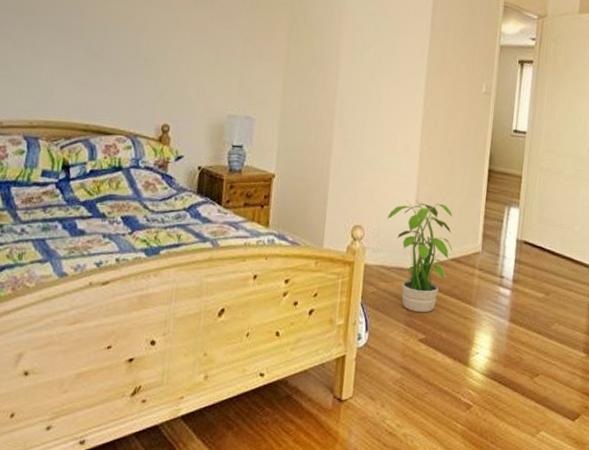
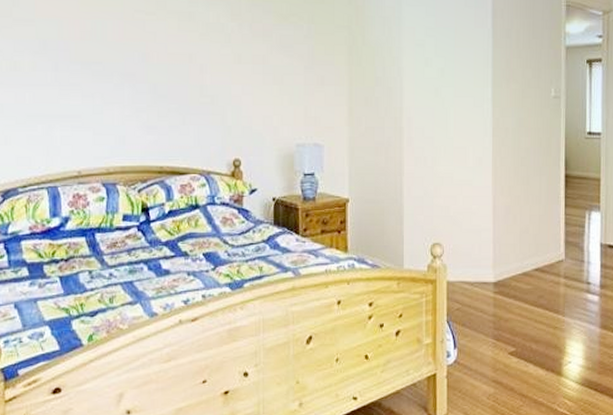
potted plant: present [386,199,453,313] -> none [465,211,534,326]

